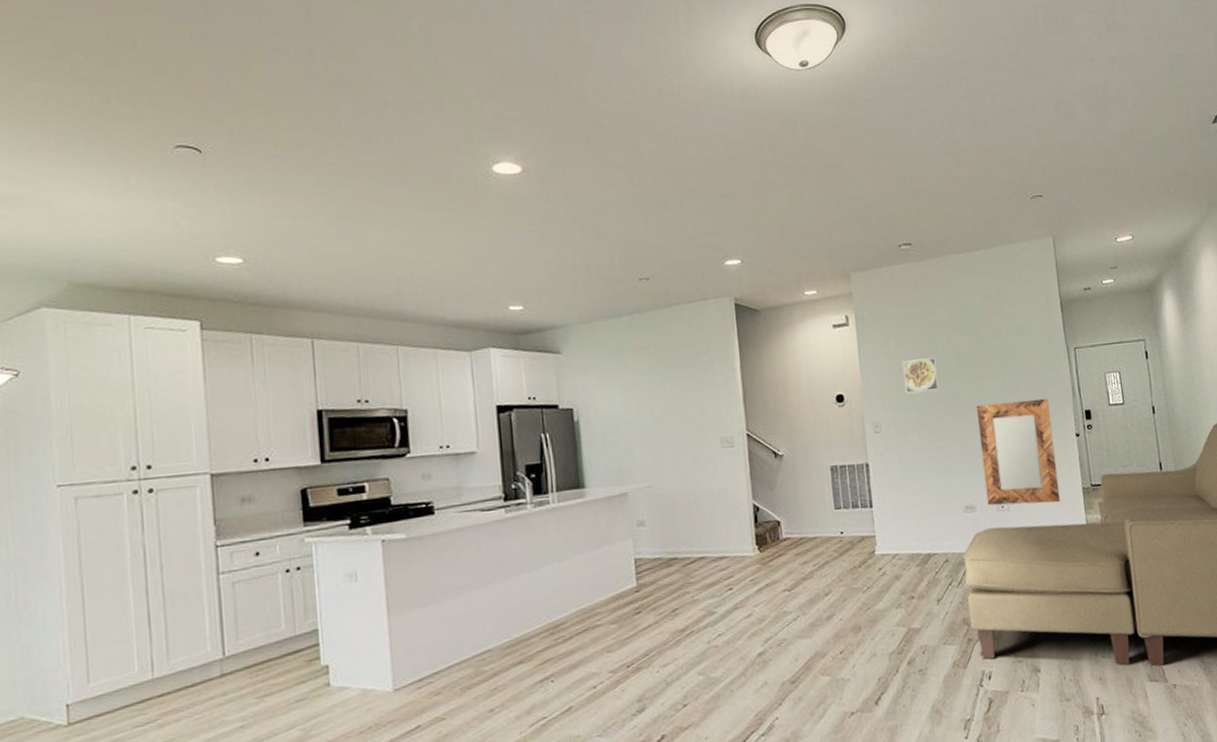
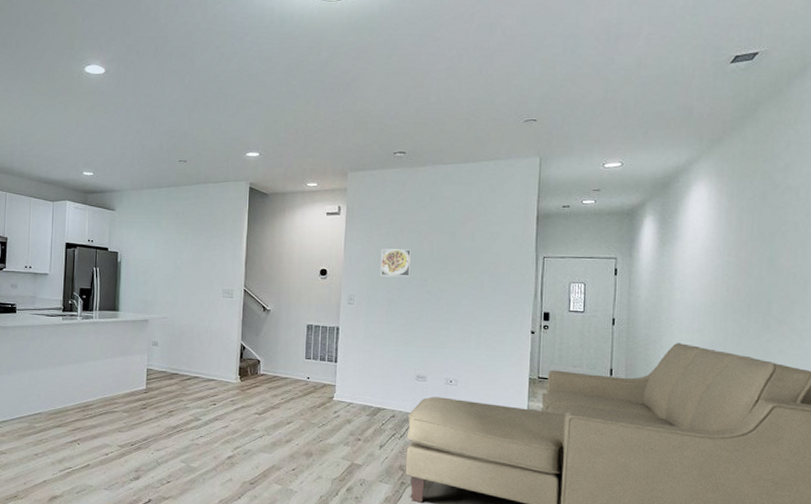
home mirror: present [976,398,1061,506] -> none [437,294,510,387]

